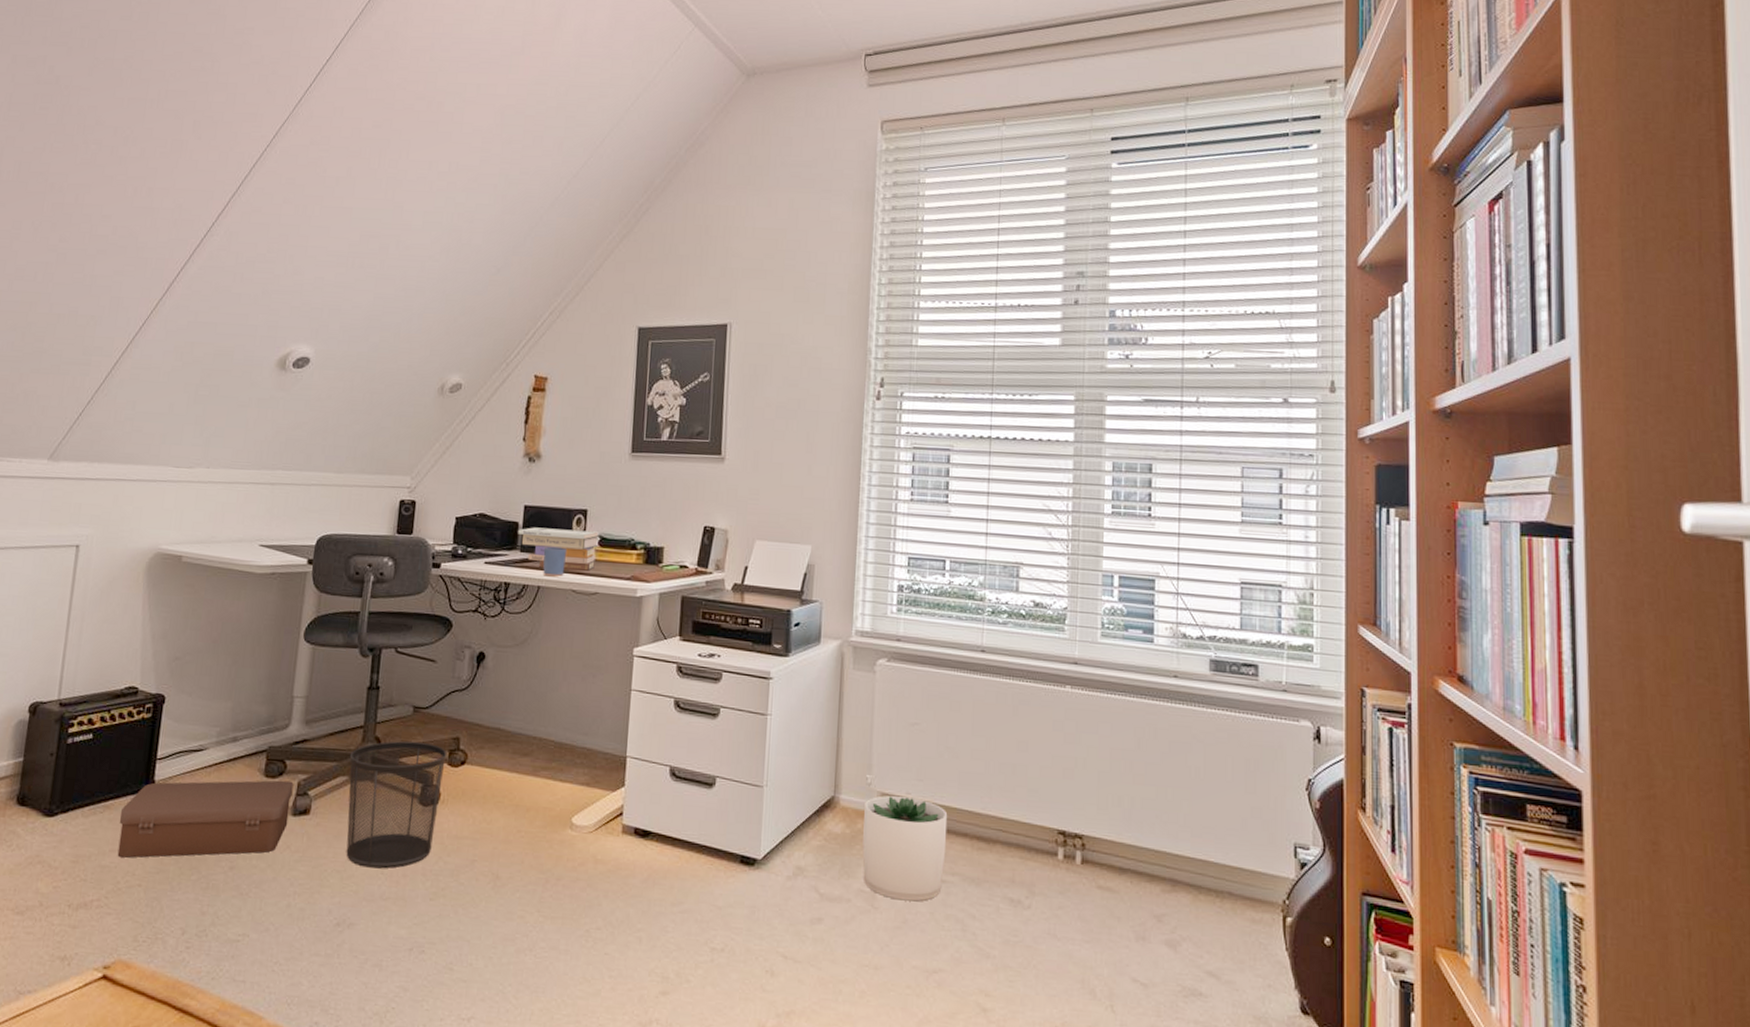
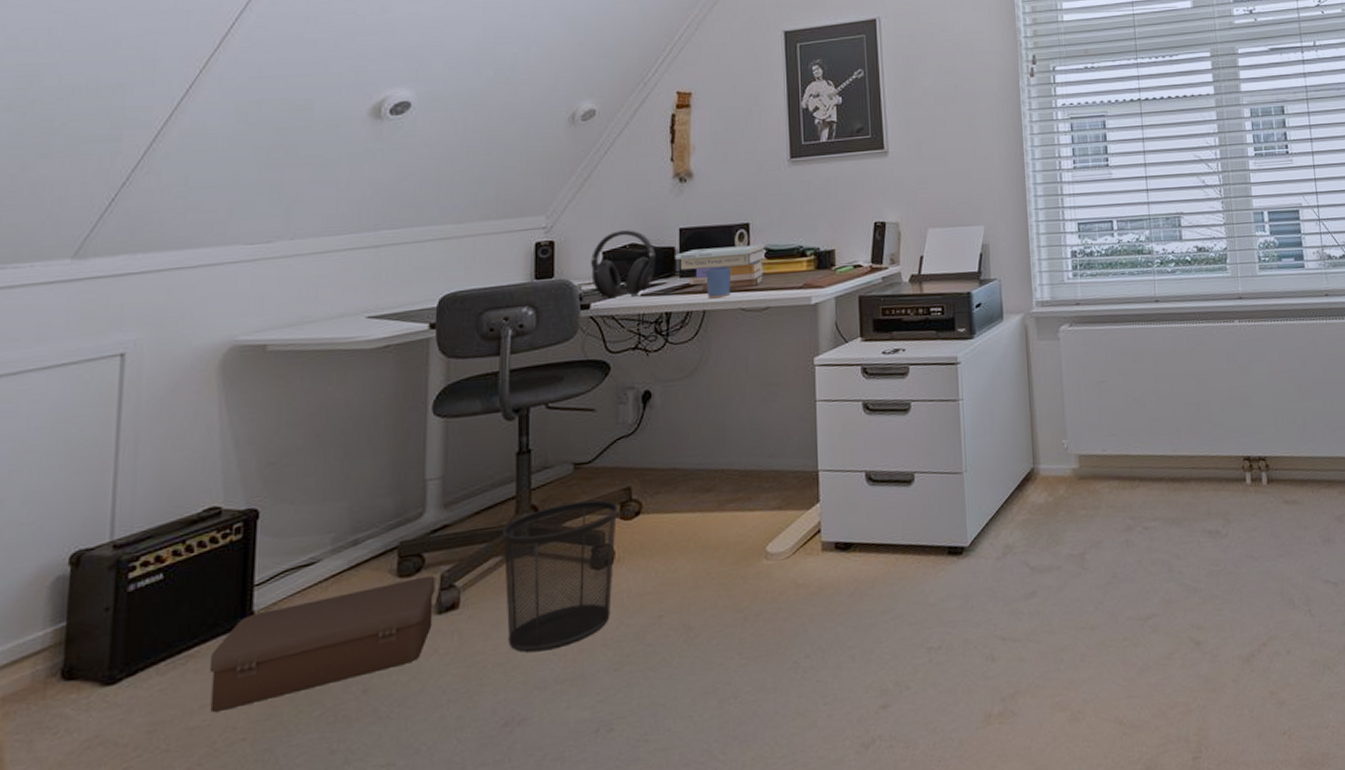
headphones: none [444,499,502,562] -> present [591,230,656,298]
planter: present [862,795,948,902] -> none [1064,453,1146,557]

